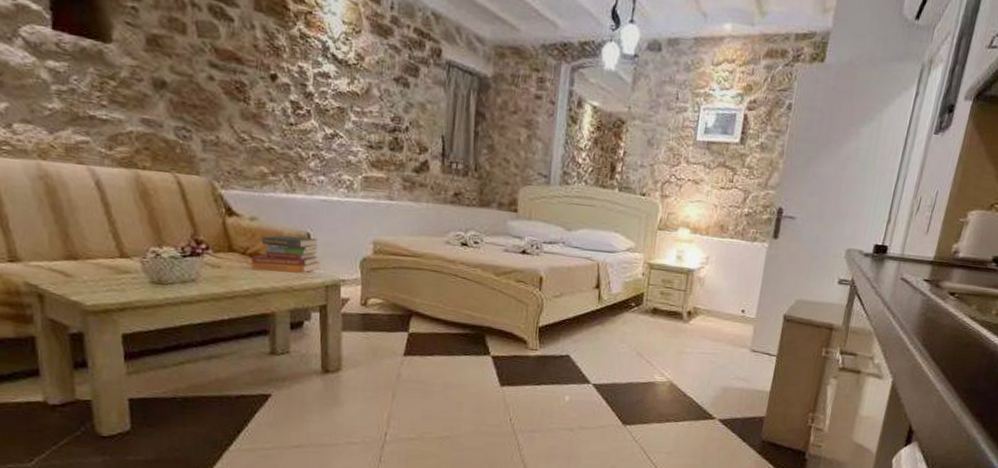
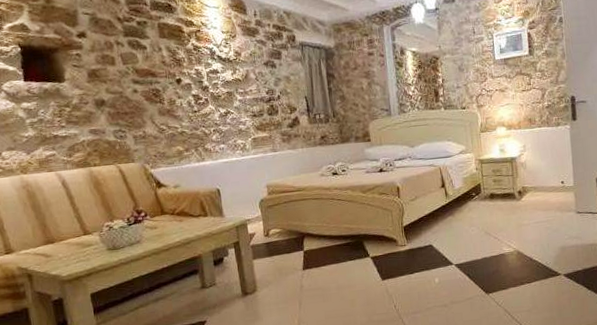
books: present [251,235,321,274] -> none [178,191,231,225]

